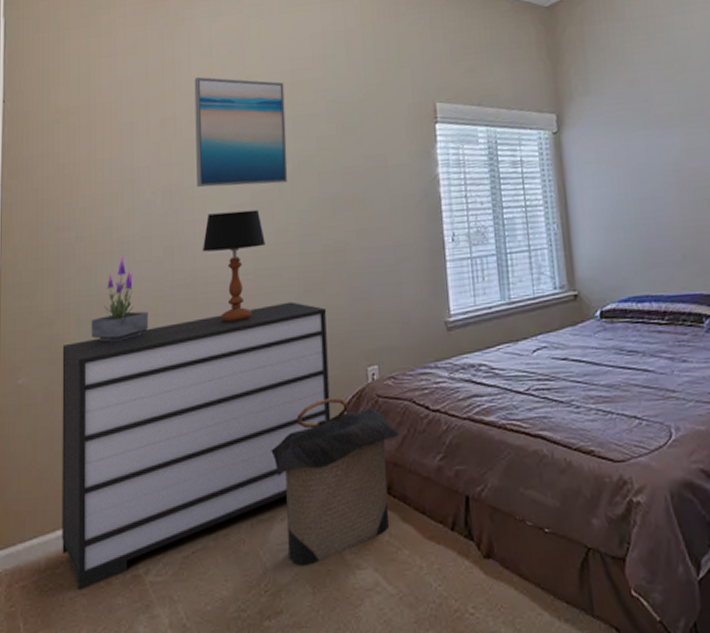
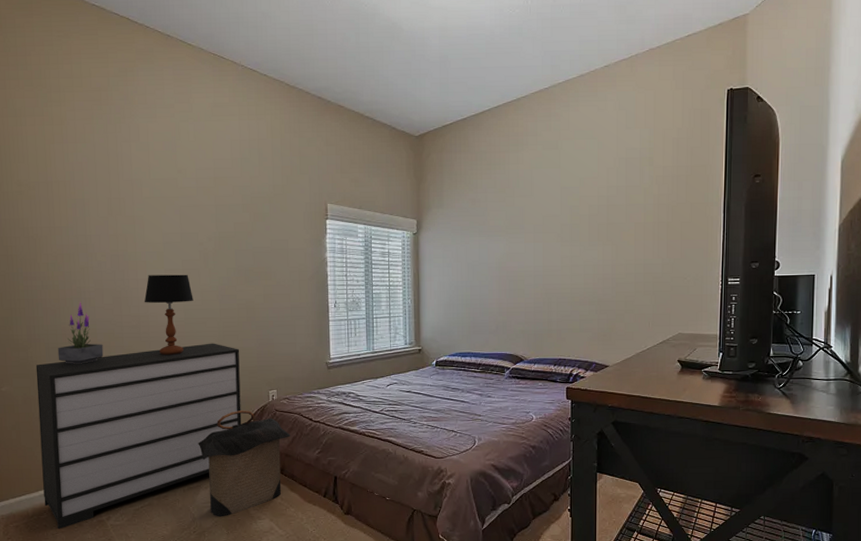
wall art: present [194,77,288,188] -> none [134,167,211,256]

